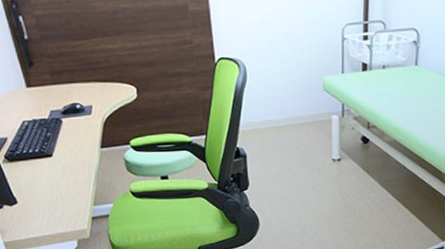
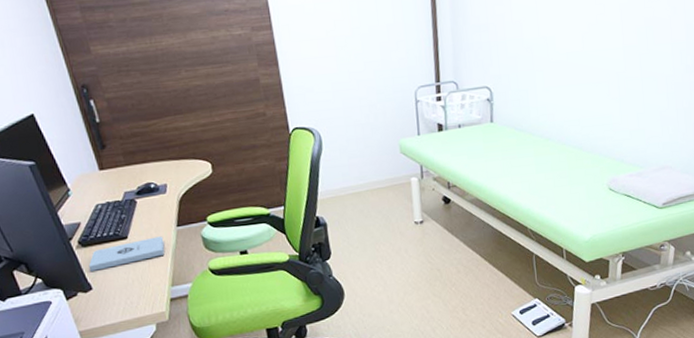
notepad: none [14,156,88,186] -> present [88,236,165,271]

